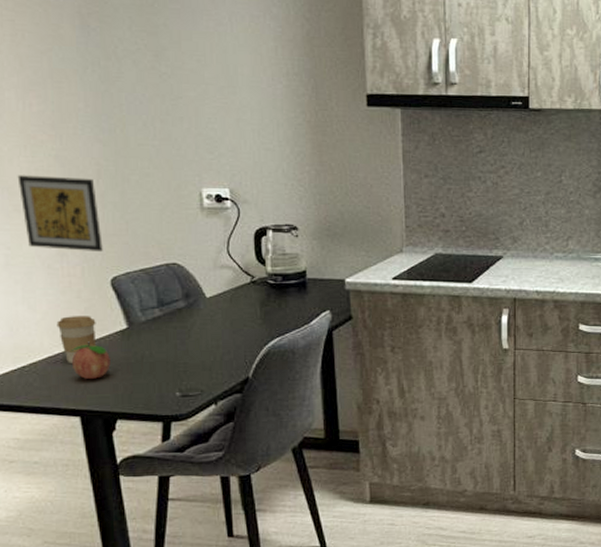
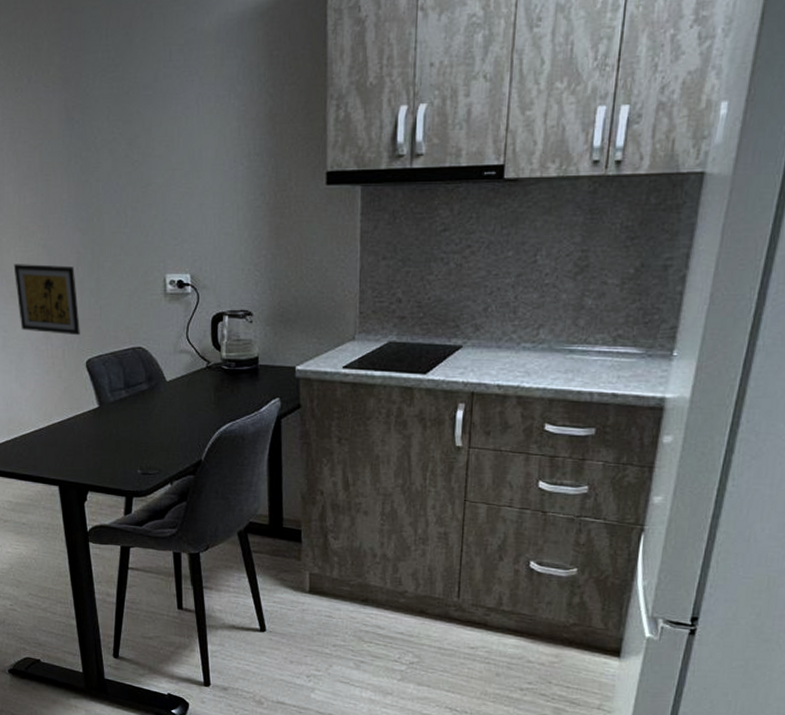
coffee cup: present [56,316,97,363] -> none [42,394,73,437]
fruit: present [71,341,111,379] -> none [52,418,84,453]

